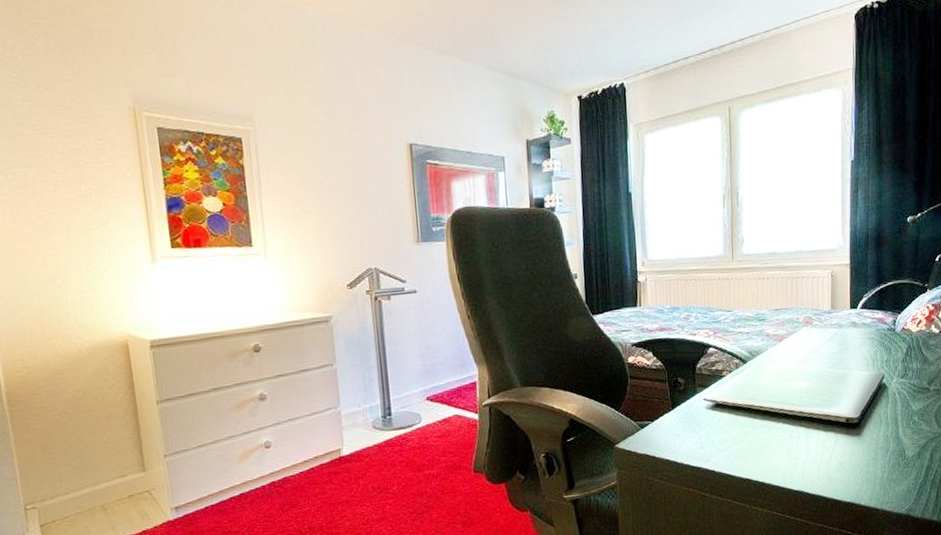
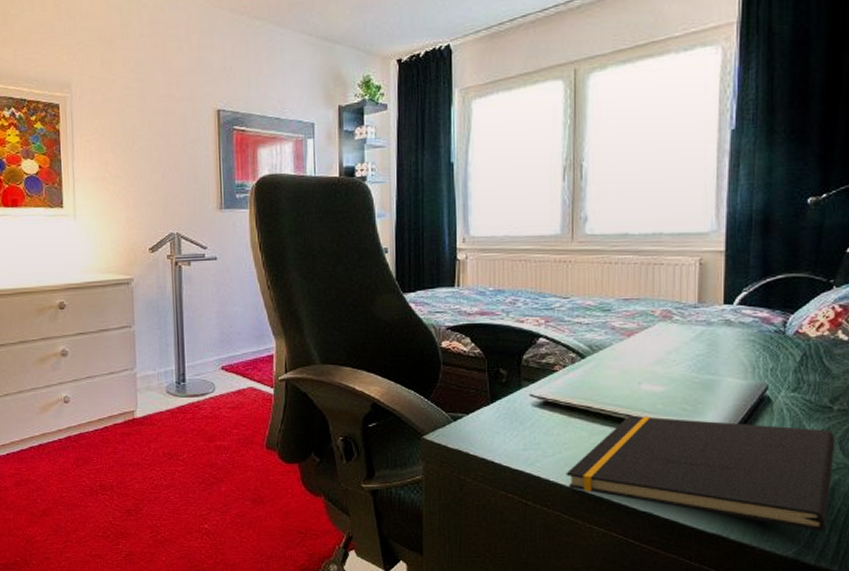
notepad: none [735,406,932,491] -> present [566,416,835,532]

